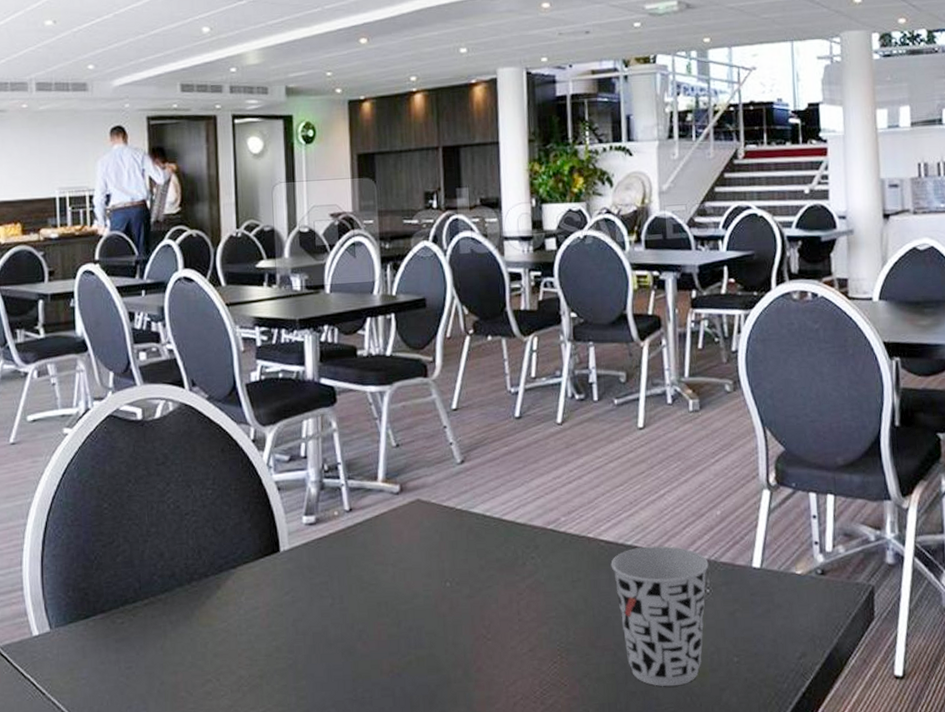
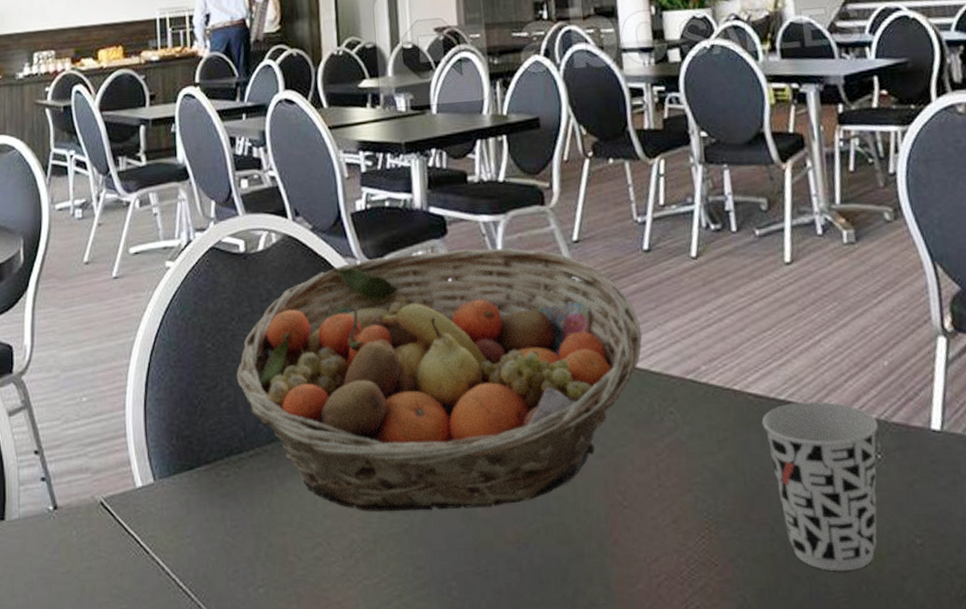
fruit basket: none [132,415,511,651] -> present [236,248,643,512]

